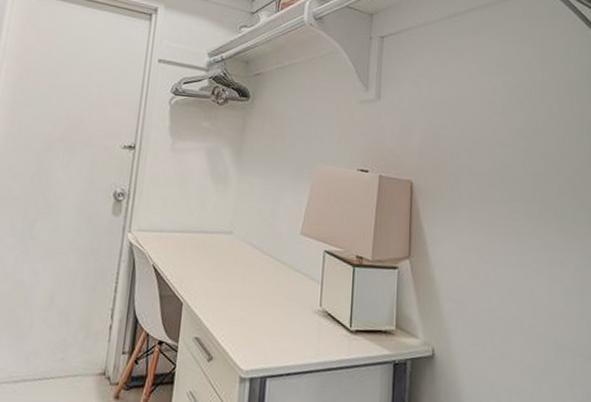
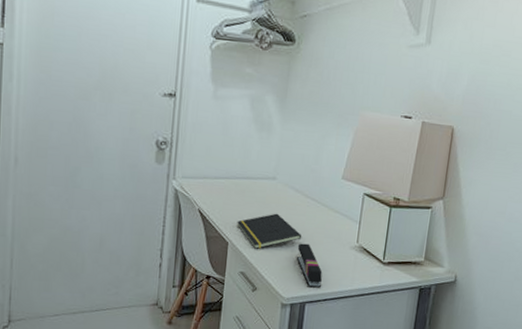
notepad: none [192,270,261,311] -> present [237,213,302,249]
stapler: none [255,305,284,360] -> present [296,243,323,288]

